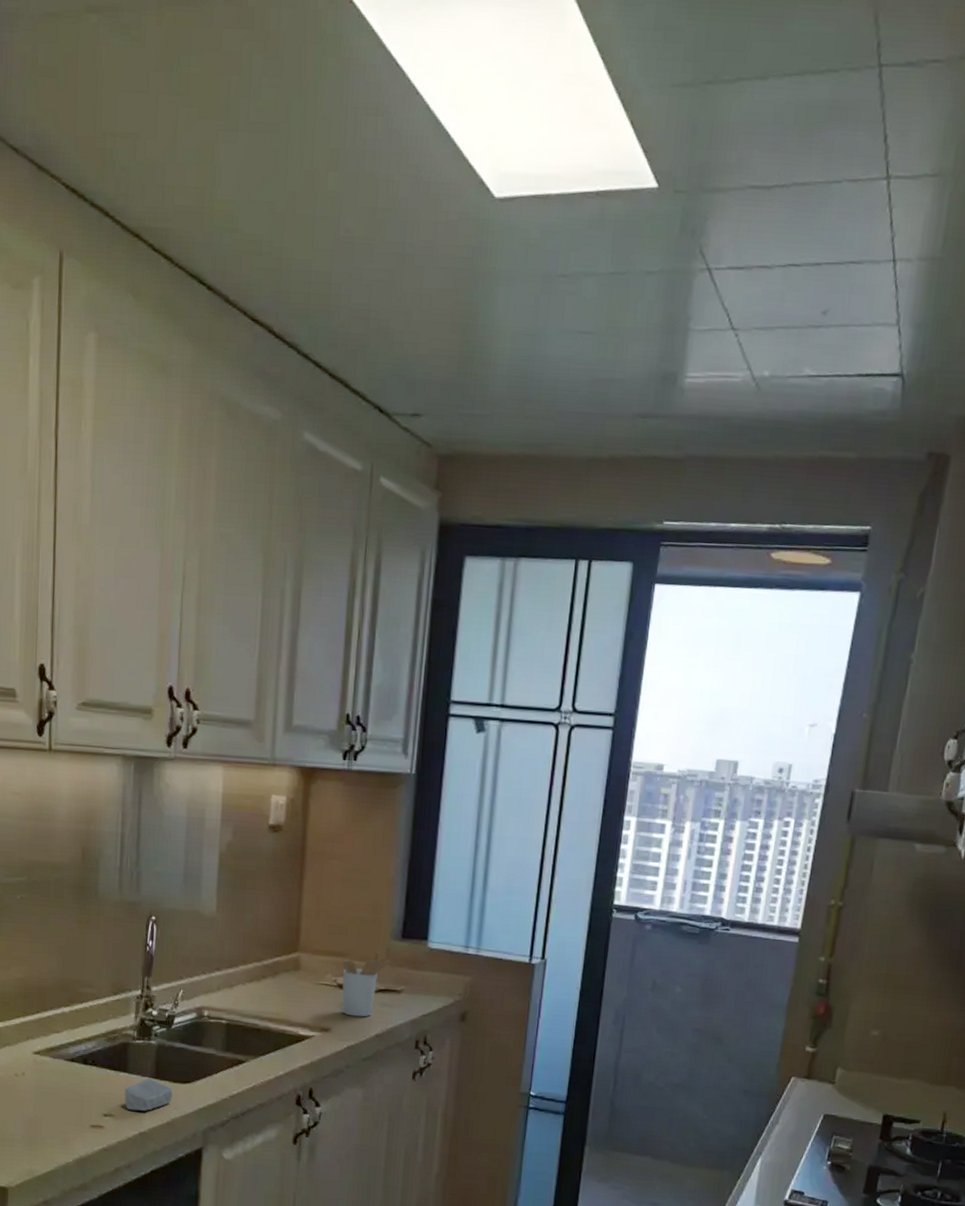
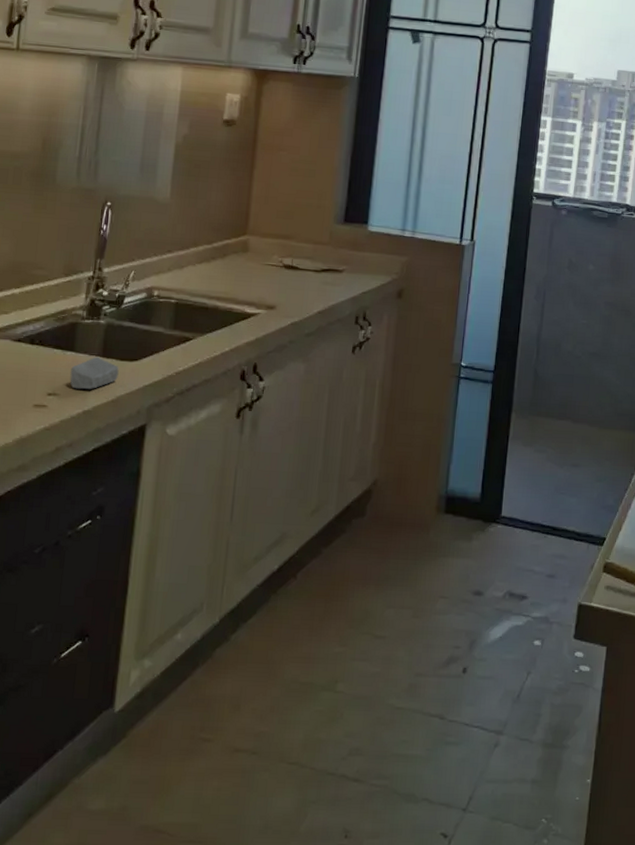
utensil holder: present [342,951,390,1017] -> none [287,234,333,295]

